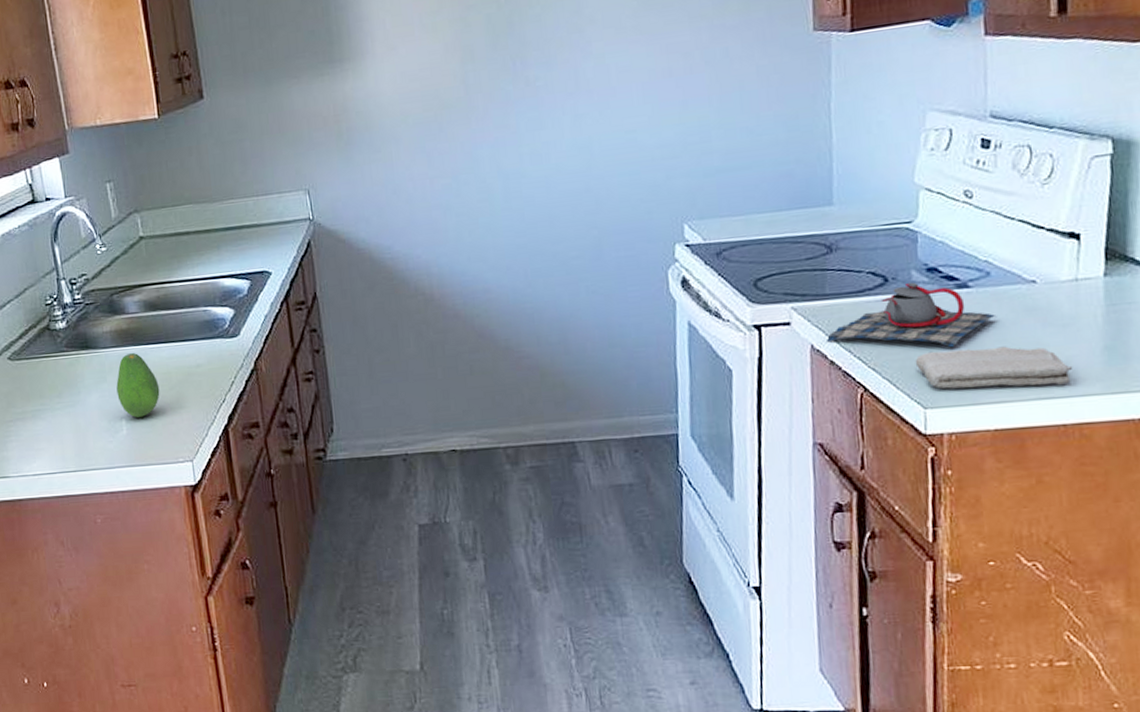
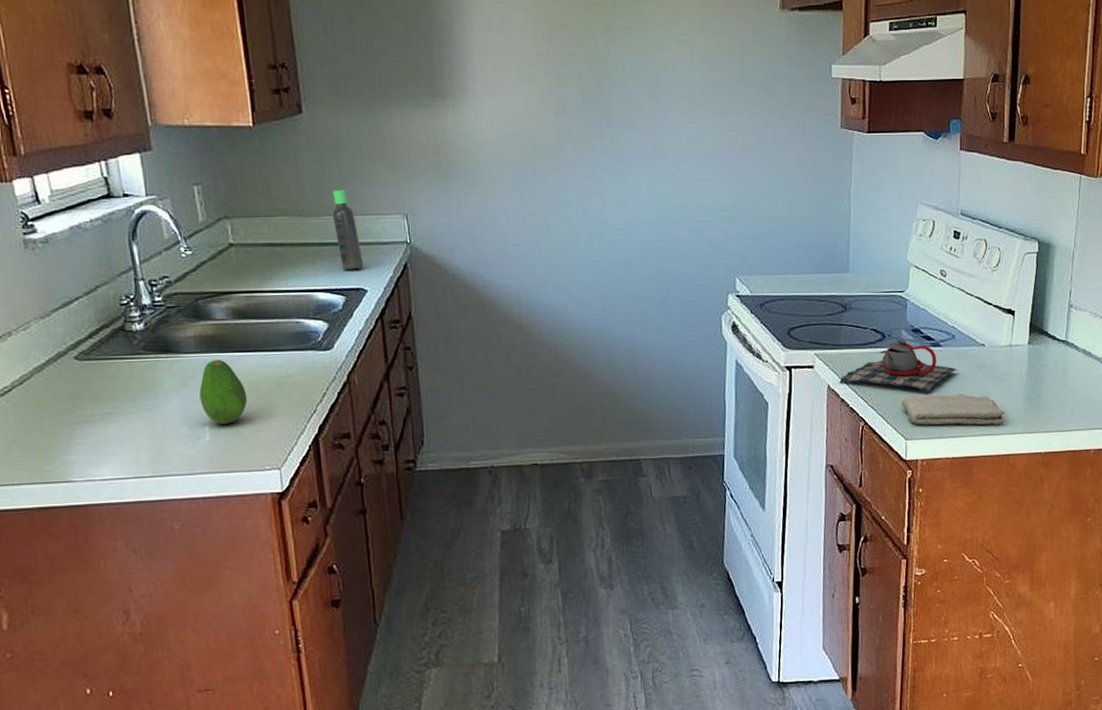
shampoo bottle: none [234,170,268,254] -> present [332,189,364,270]

